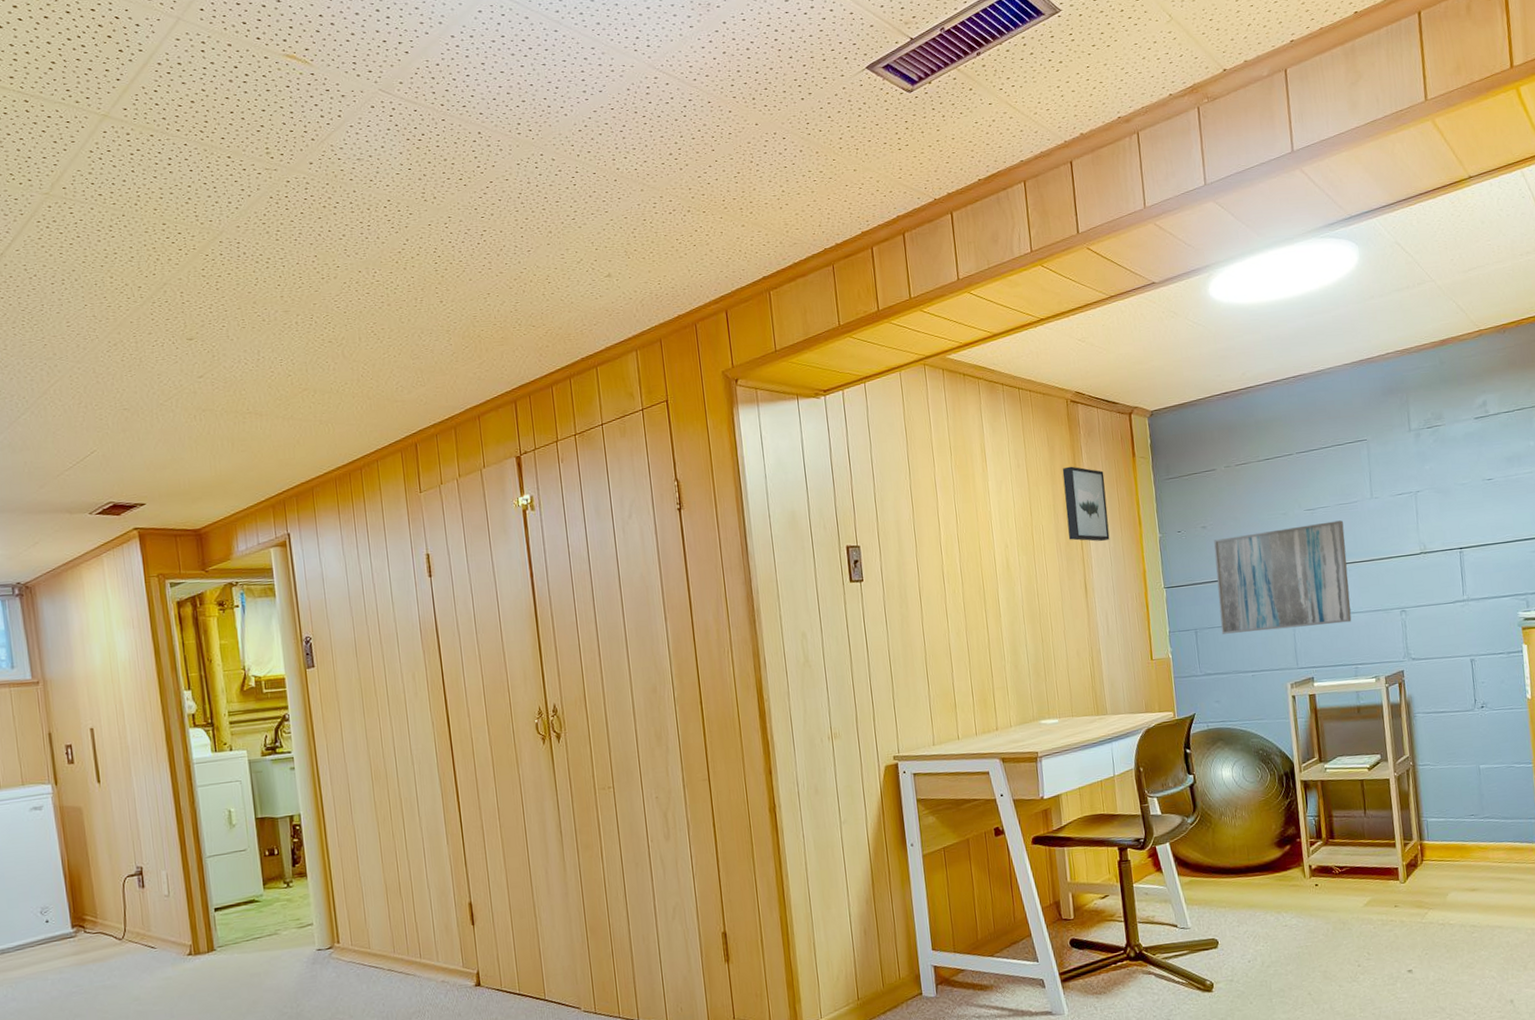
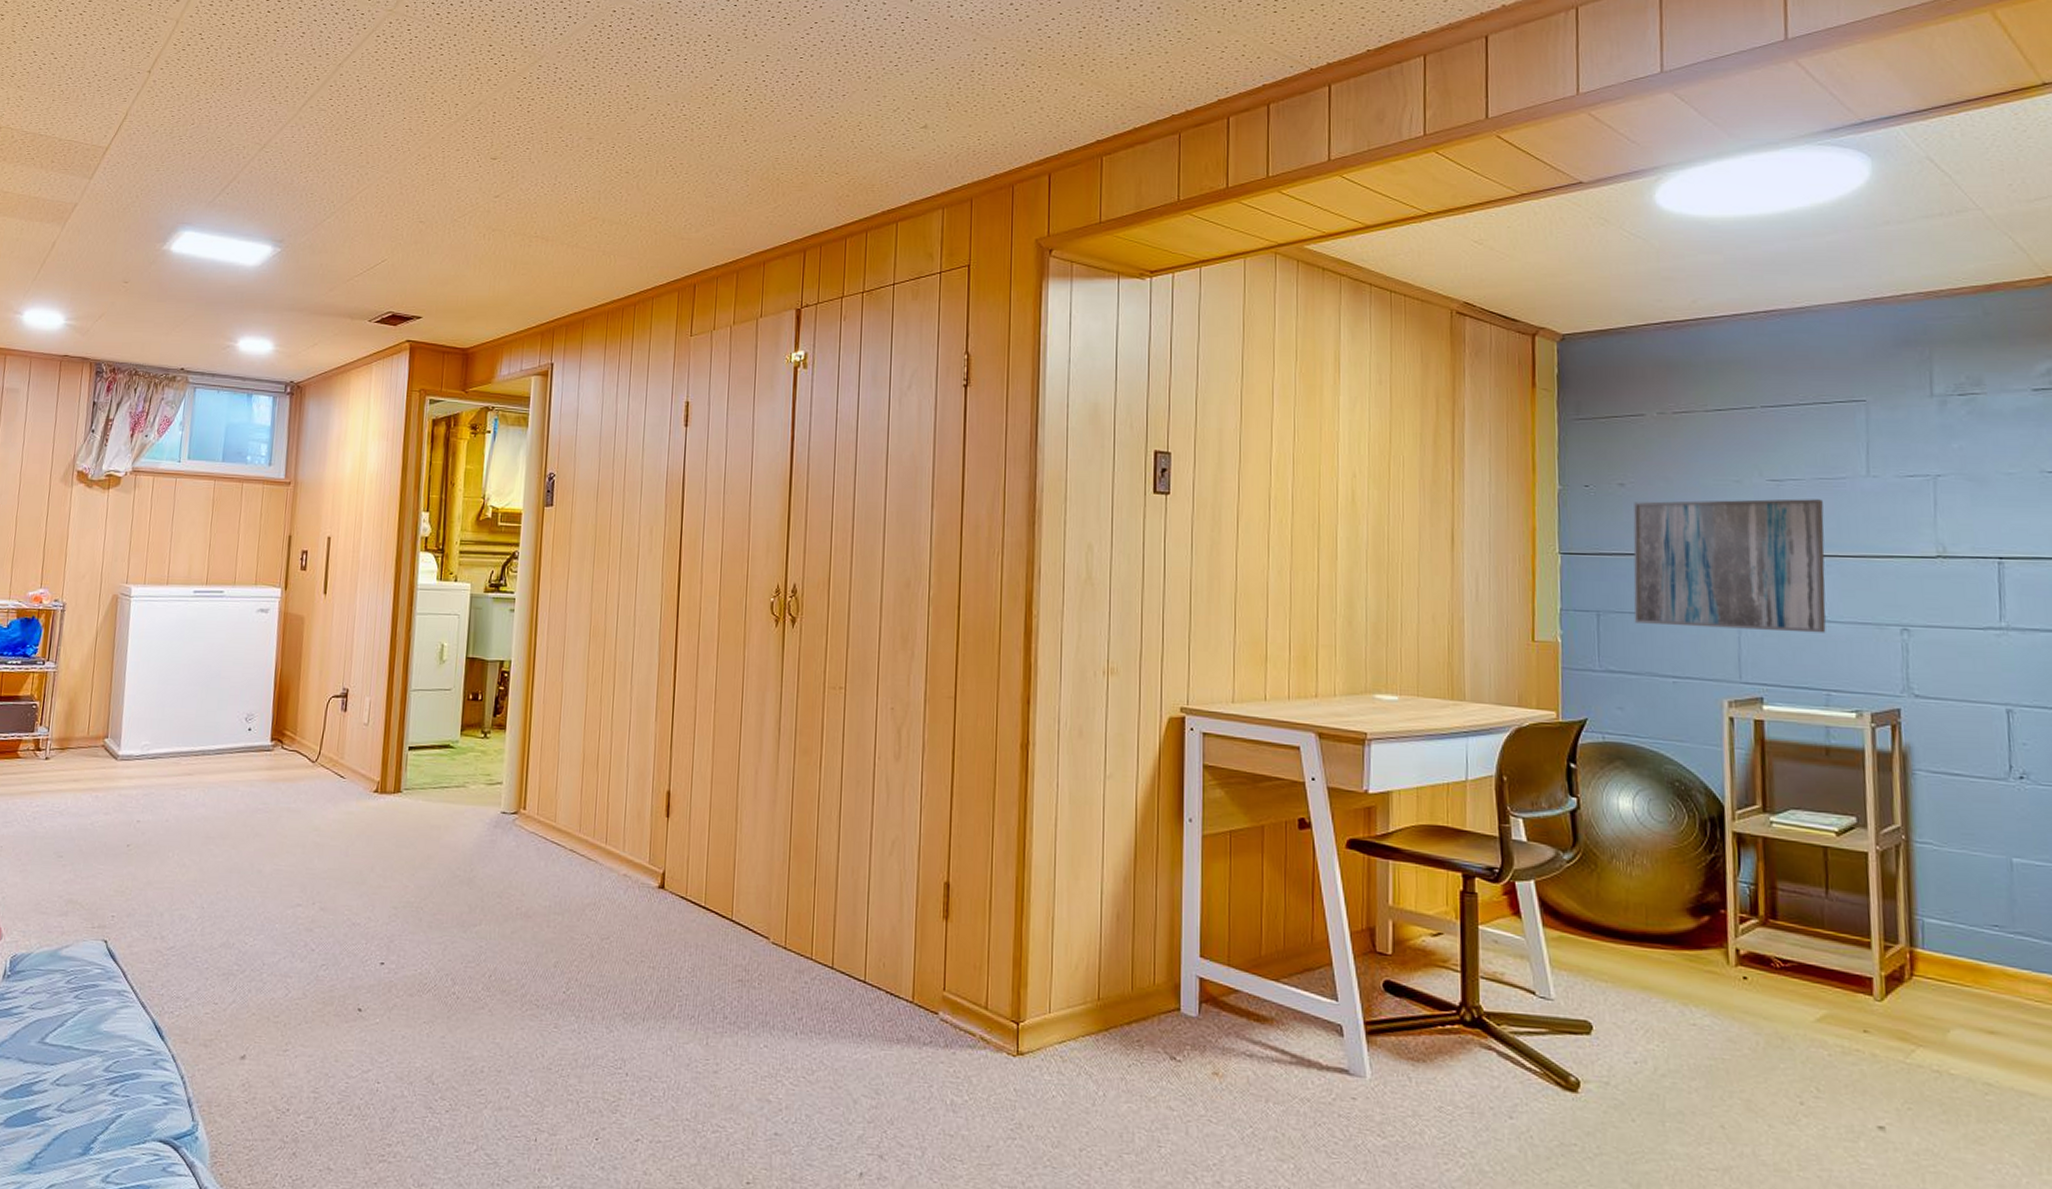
wall art: present [1062,466,1110,542] -> none [1436,389,1492,486]

